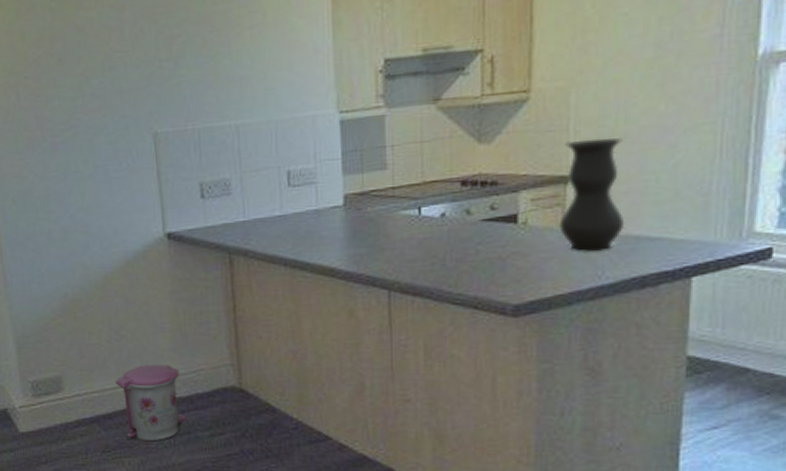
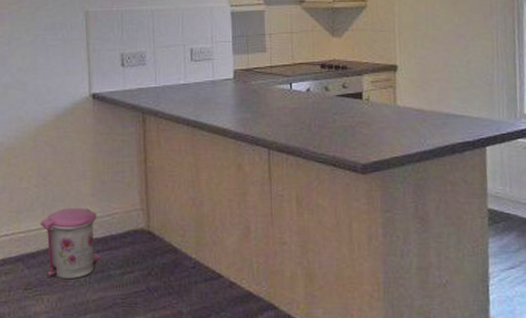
vase: present [559,138,625,252] -> none [392,38,438,123]

